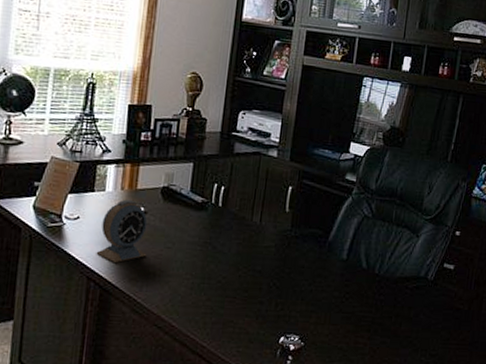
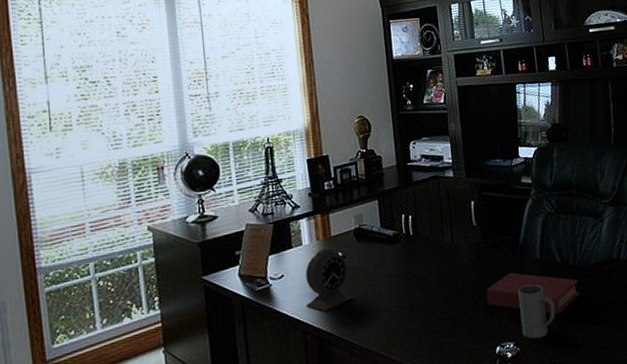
book: none [282,266,379,320] -> present [486,272,580,315]
mug: none [310,283,350,338] -> present [518,284,556,339]

